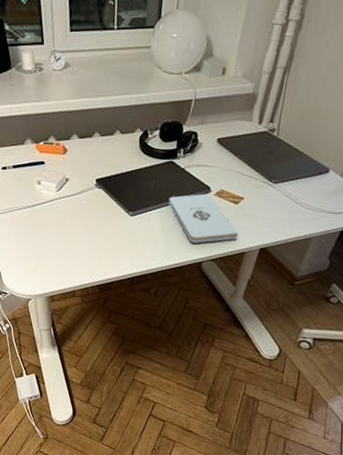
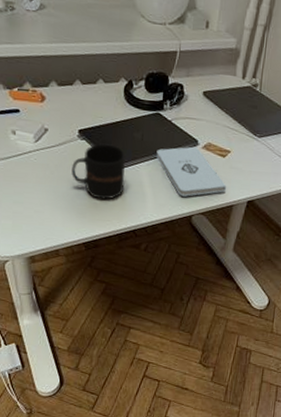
mug: none [89,192,139,245] -> present [72,143,125,200]

